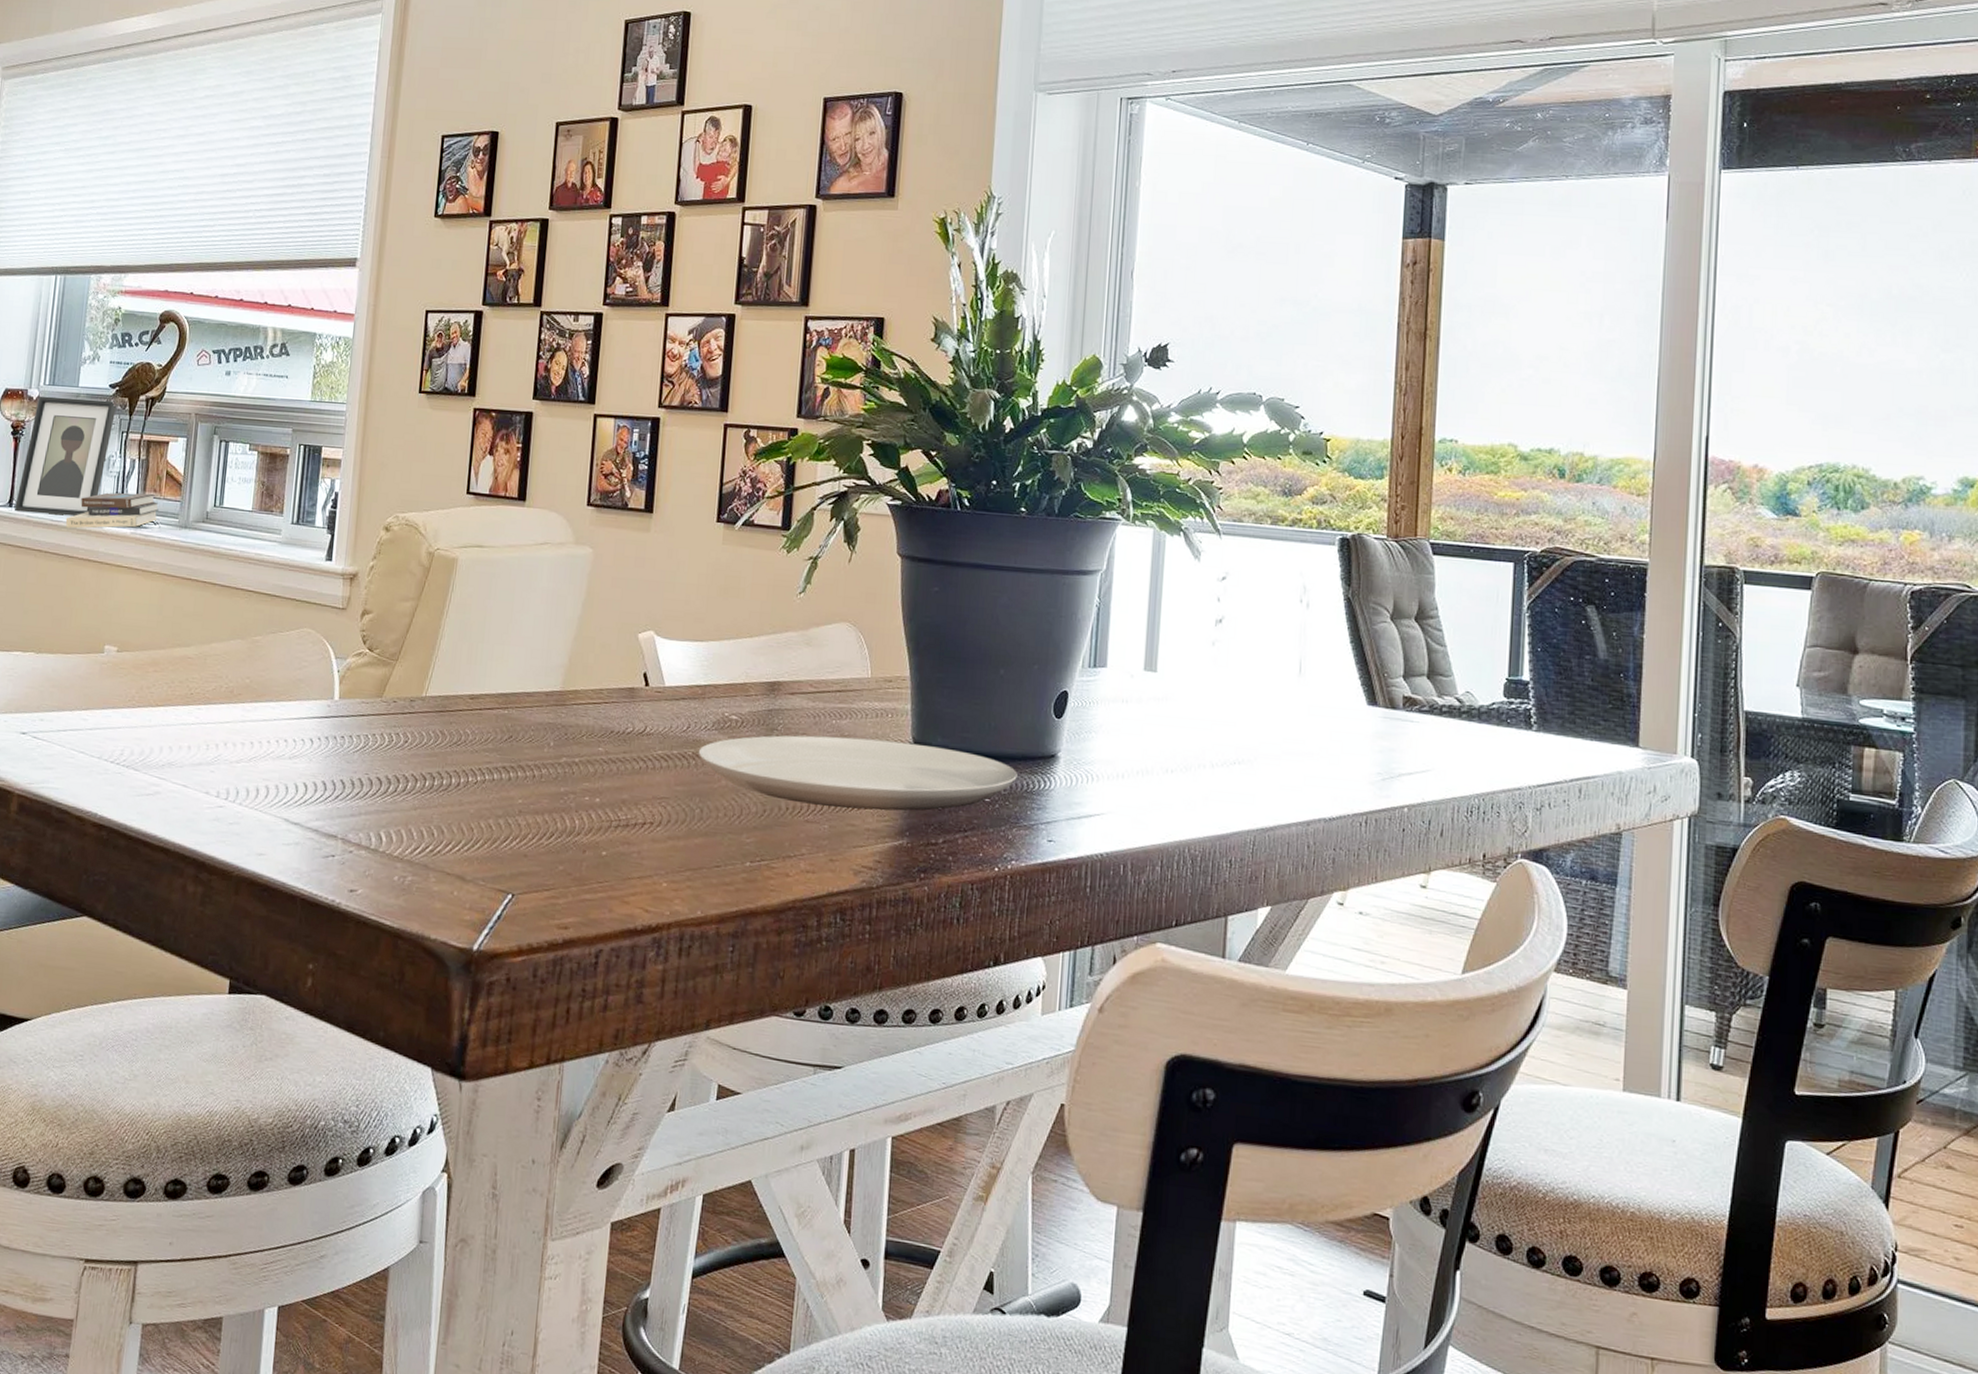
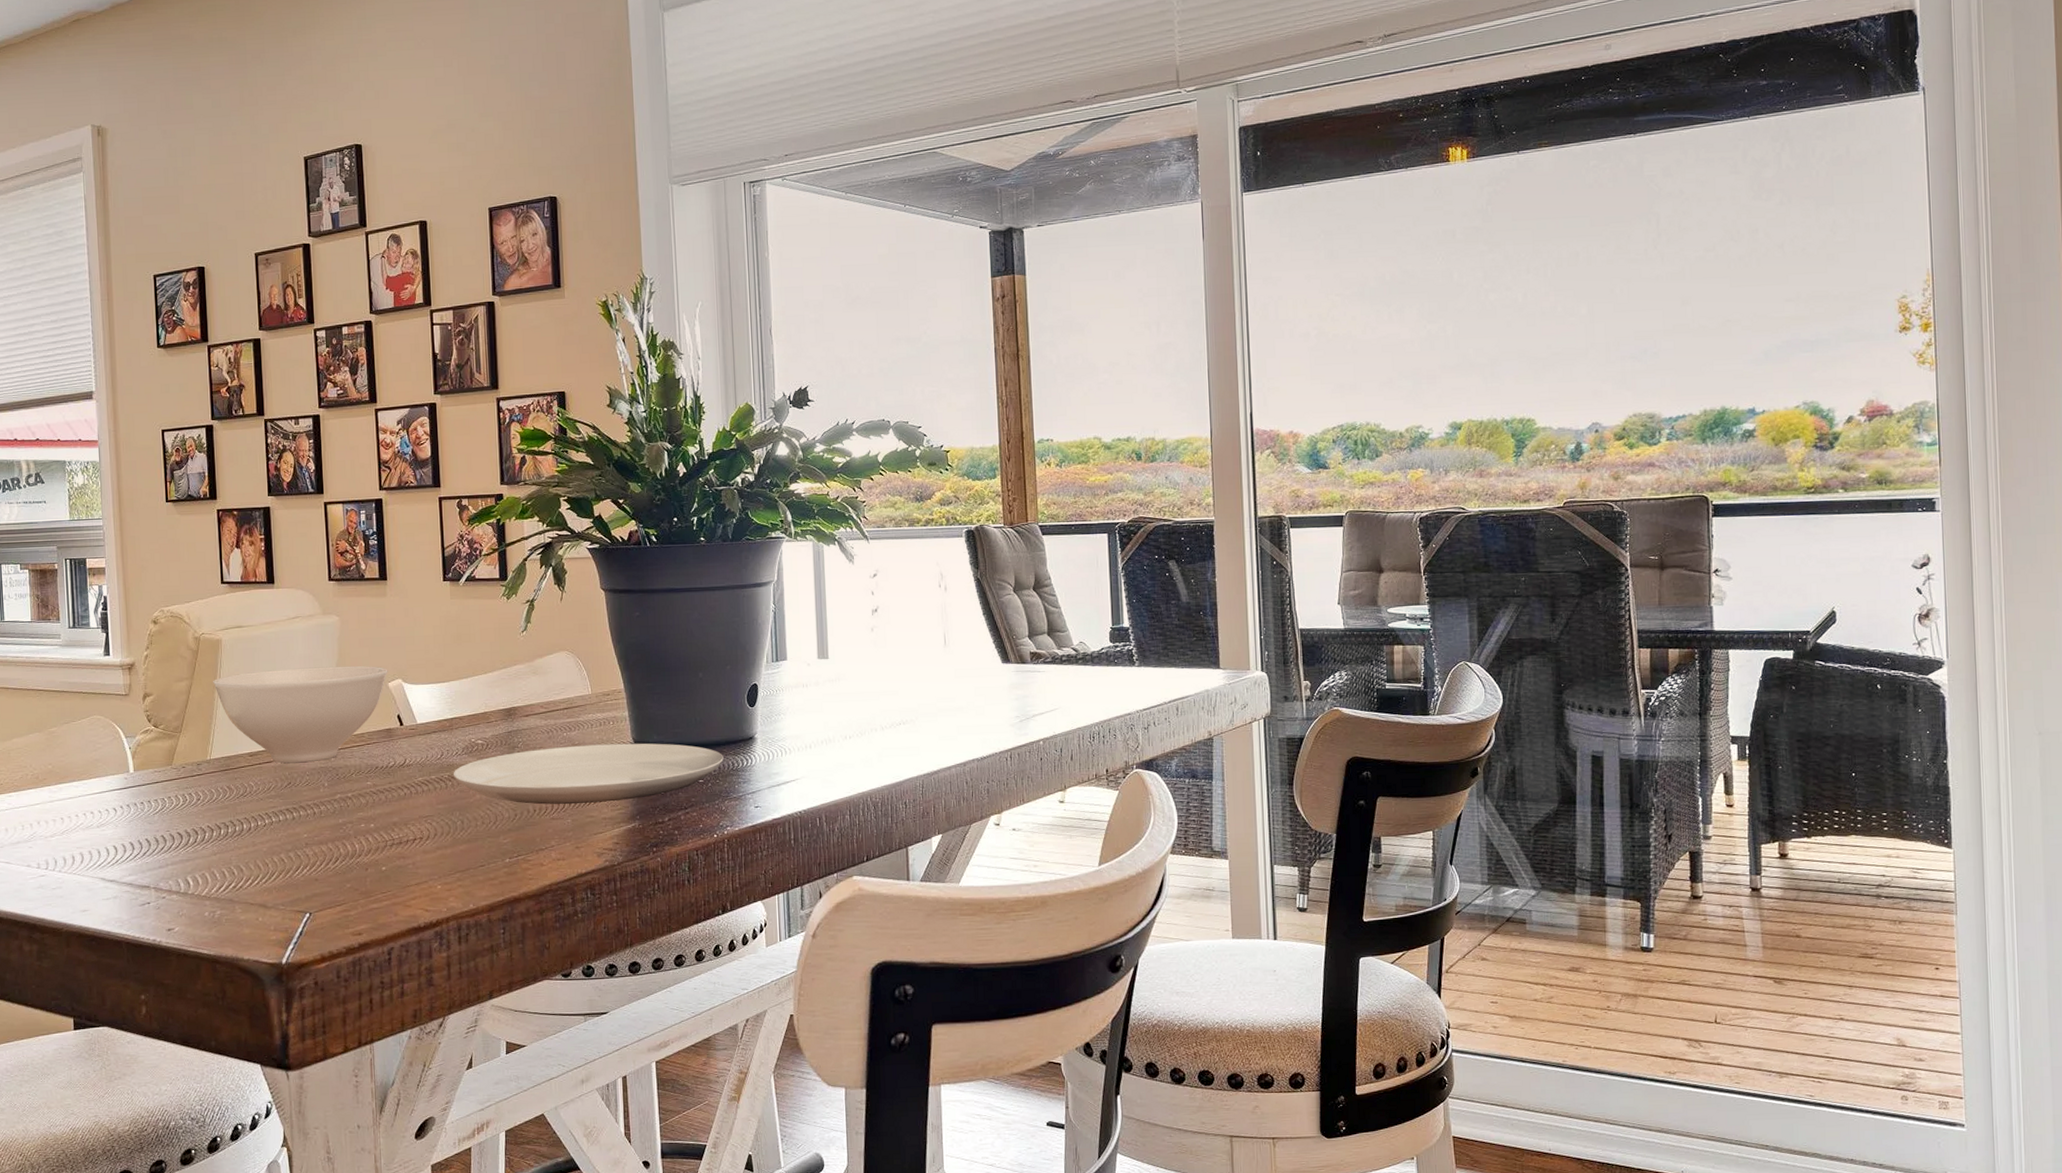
bowl: none [441,601,640,715] -> present [213,665,388,764]

